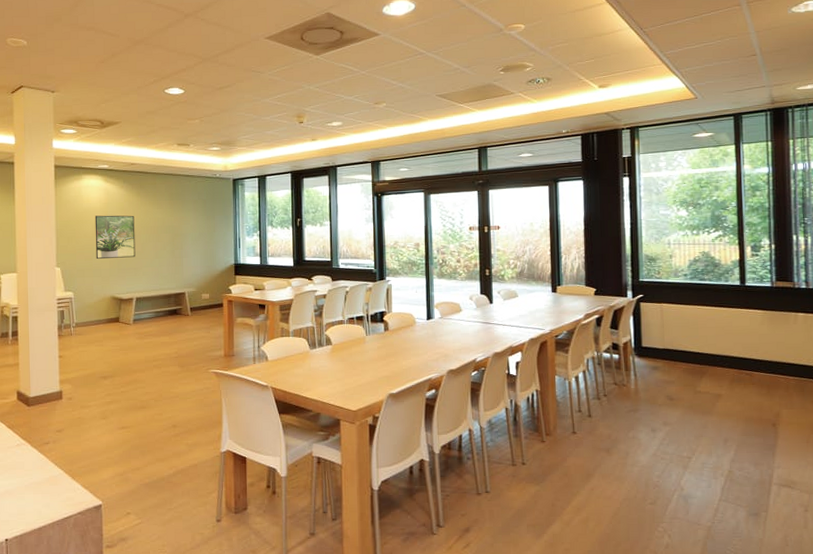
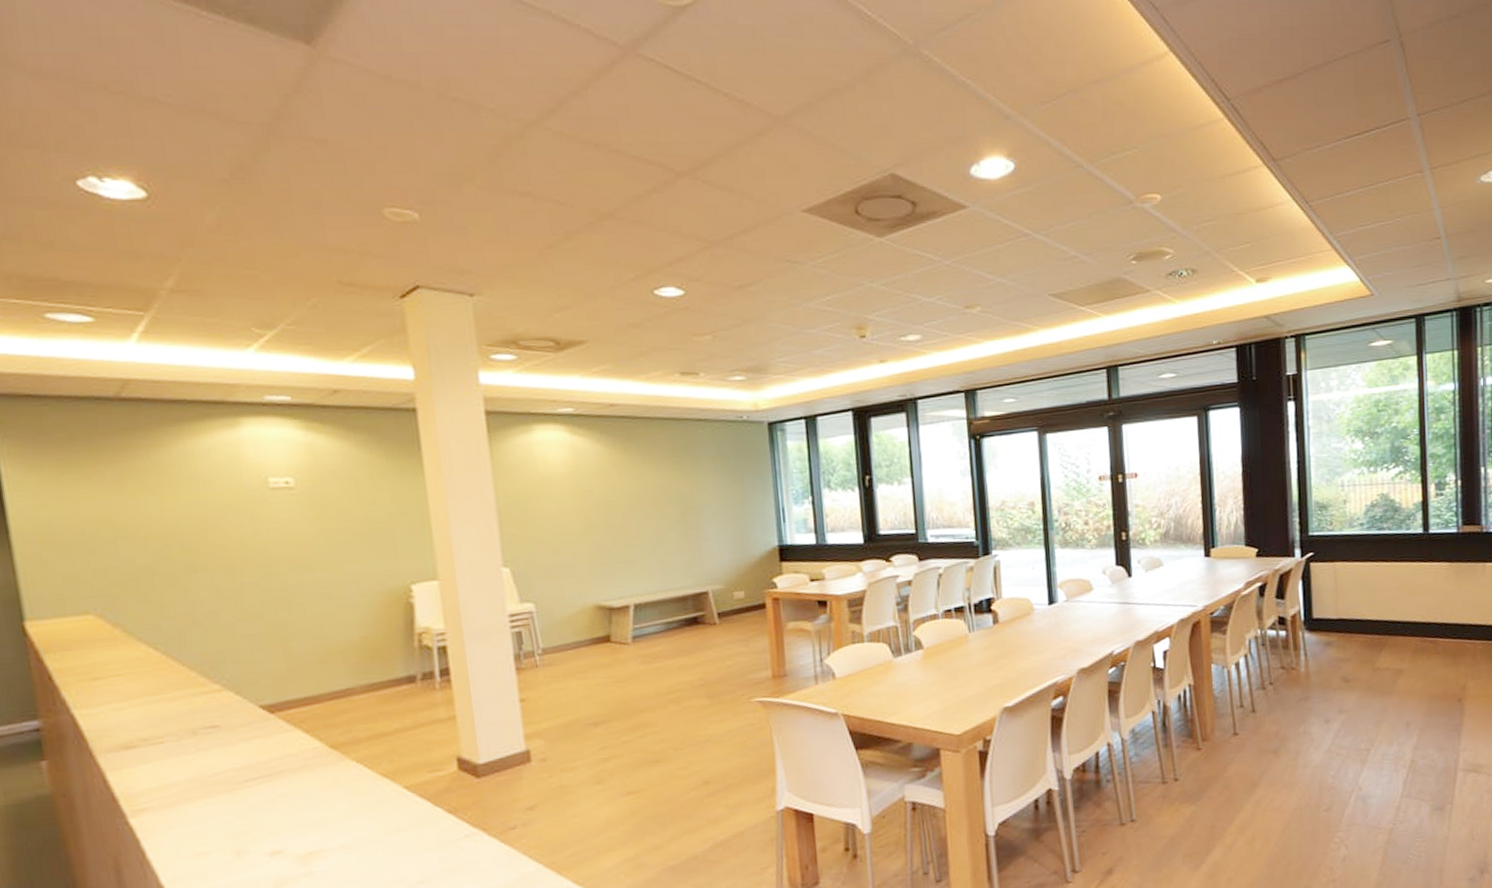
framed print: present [95,215,136,260] -> none [558,482,628,552]

